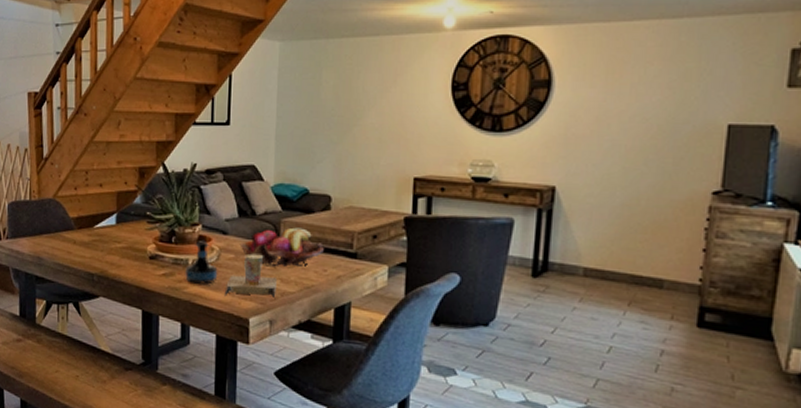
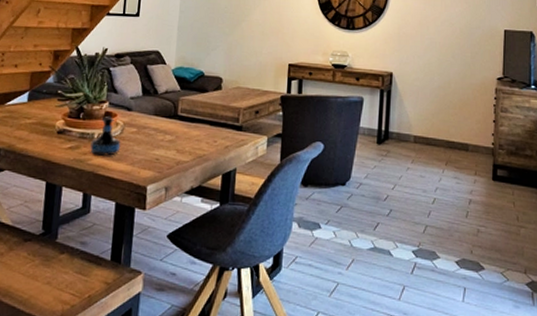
cup: present [224,253,277,298] -> none [125,127,173,167]
fruit basket: present [239,227,324,267] -> none [142,104,215,140]

